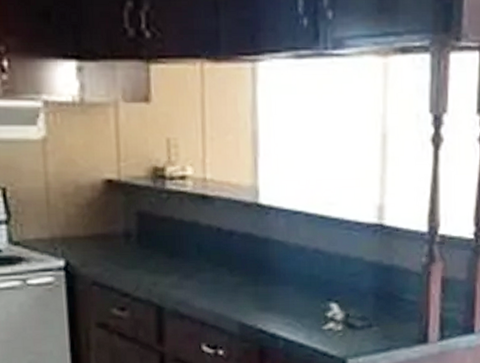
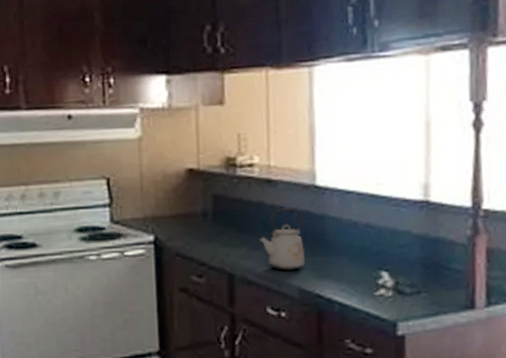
kettle: none [191,228,247,302] -> present [258,207,306,271]

